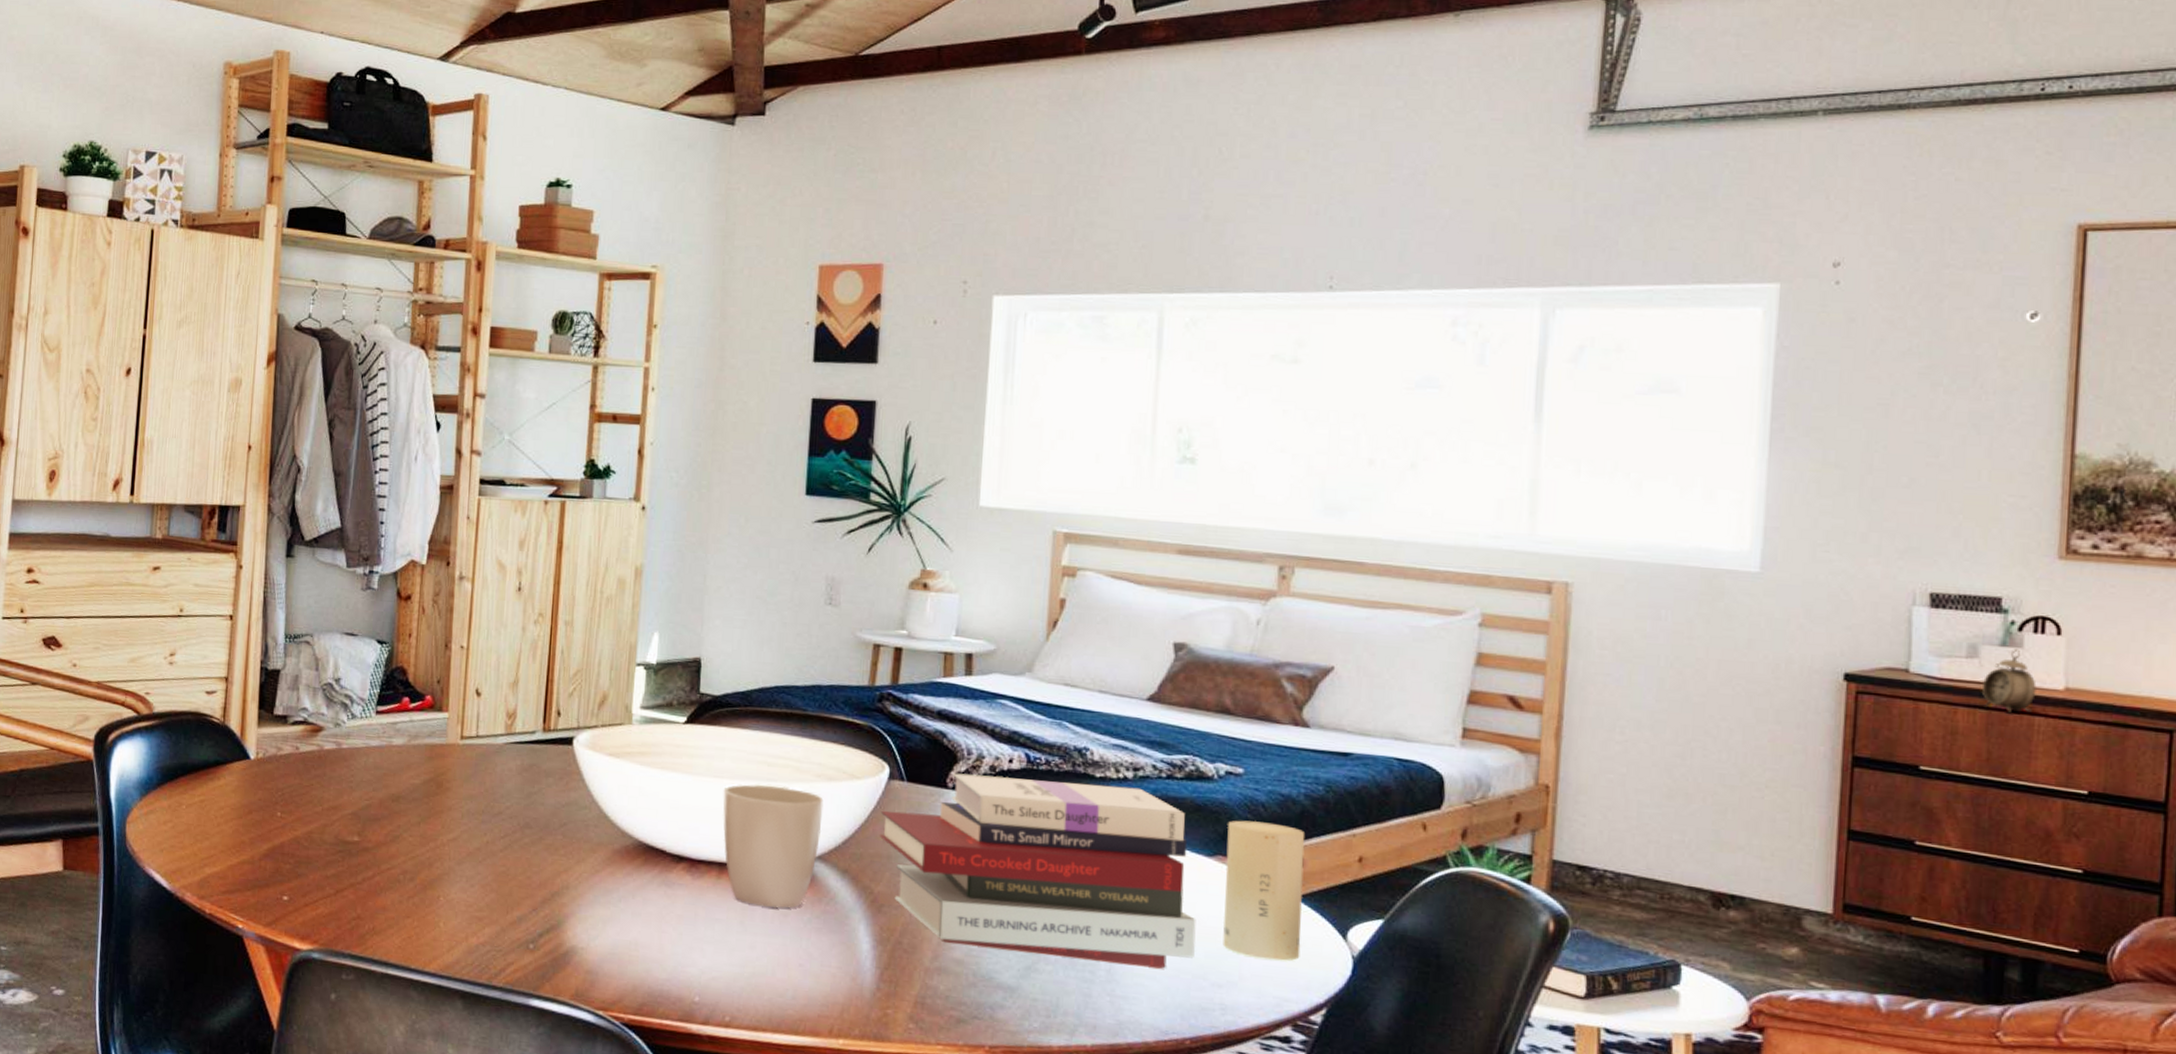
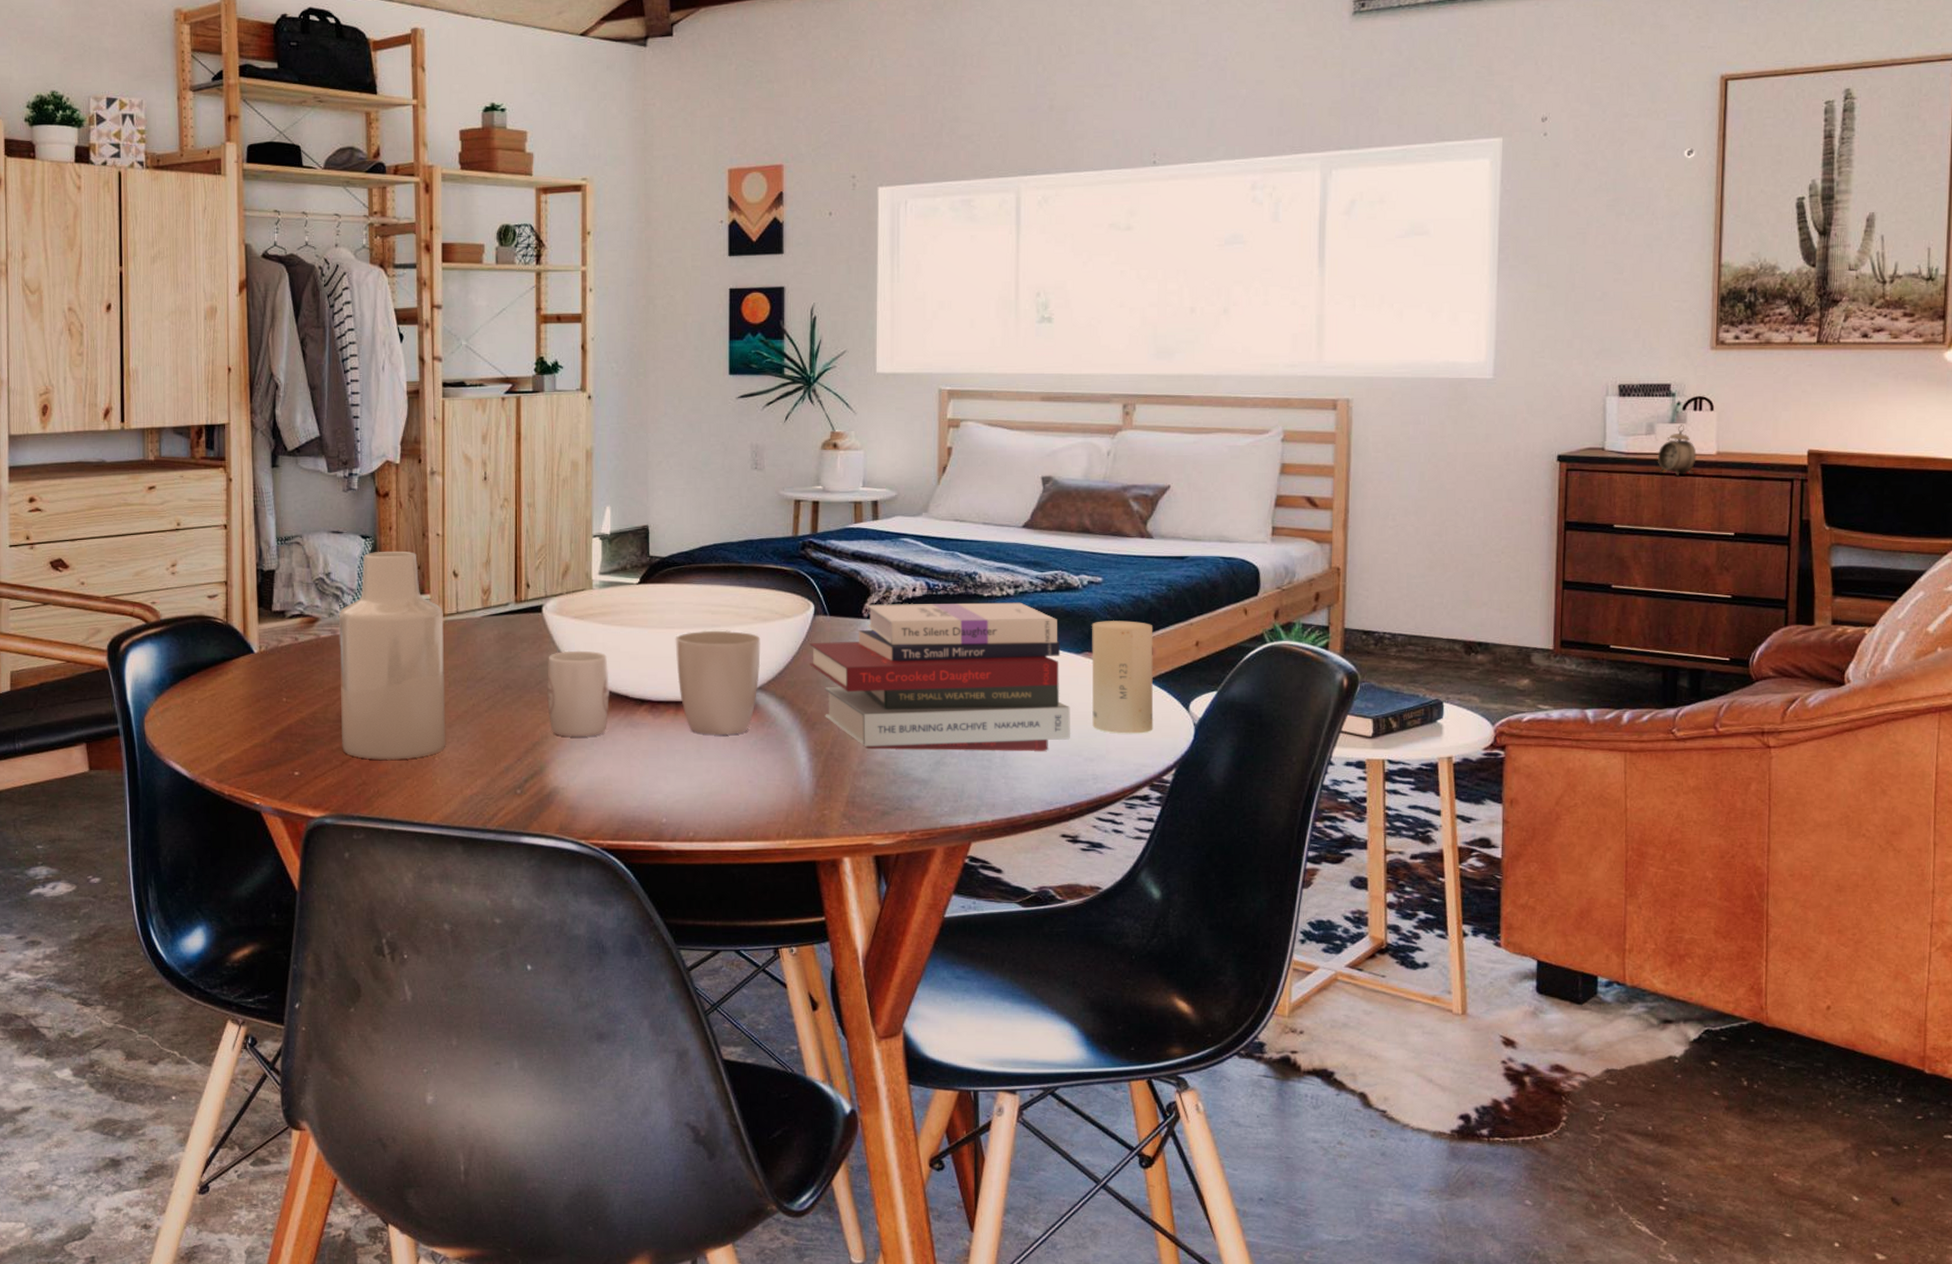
vase: none [337,660,461,896] -> present [339,551,446,760]
mug: none [571,791,645,893] -> present [547,650,610,737]

